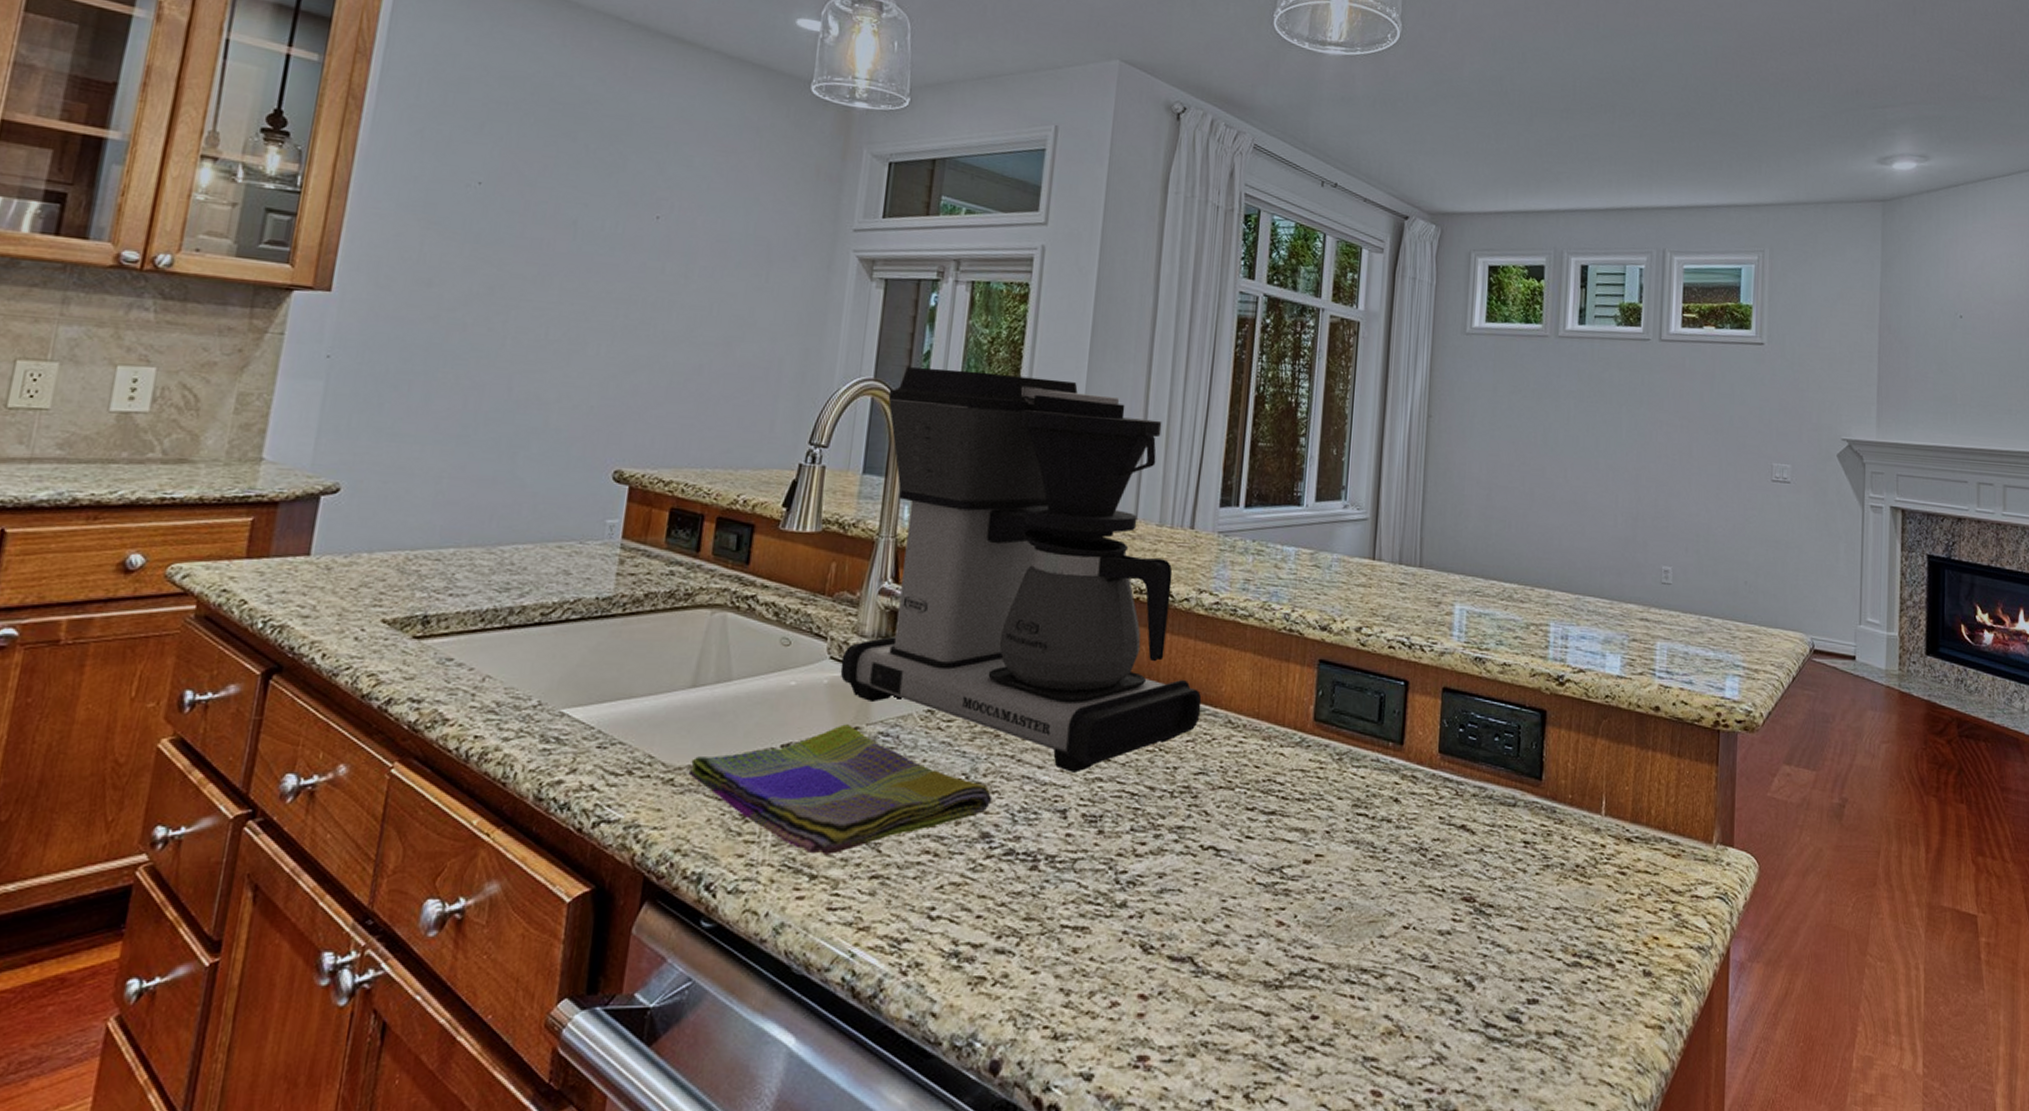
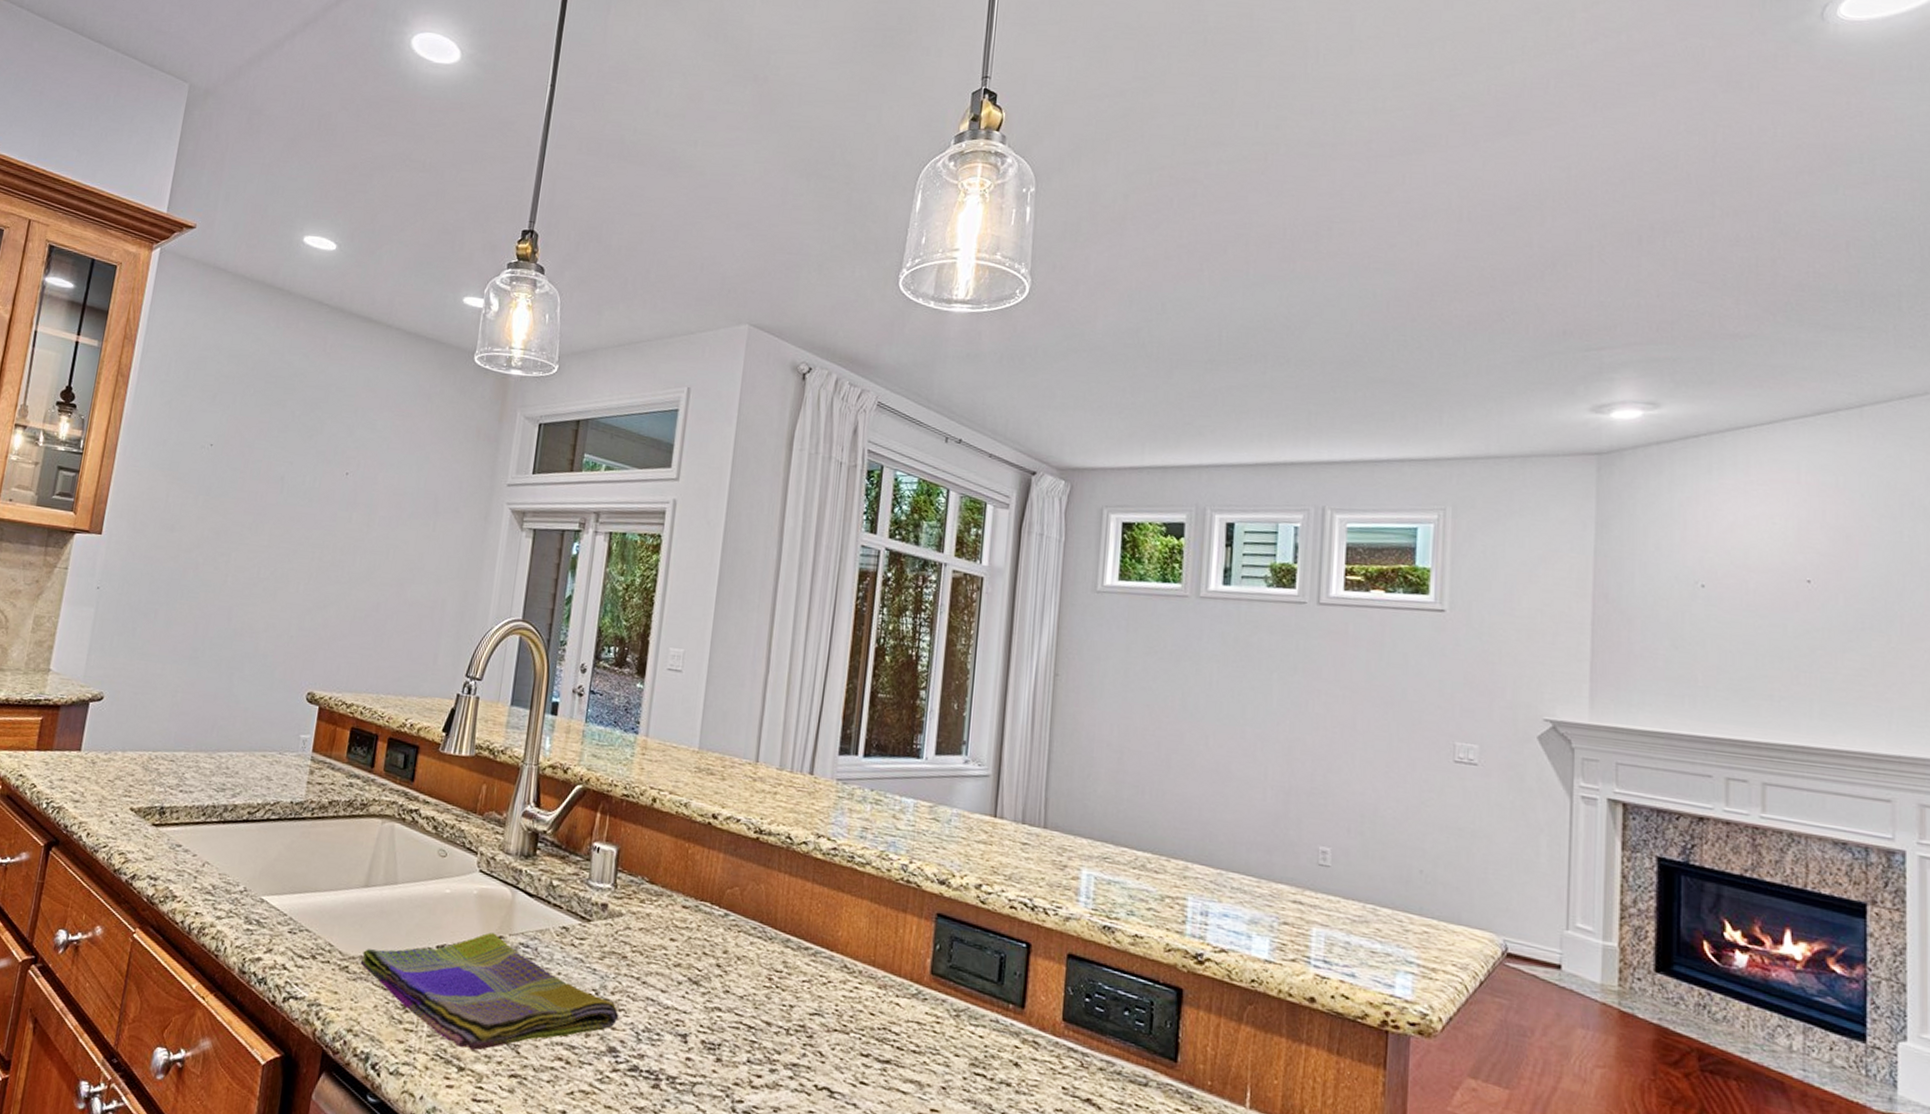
coffee maker: present [840,367,1202,773] -> none [487,610,818,1000]

